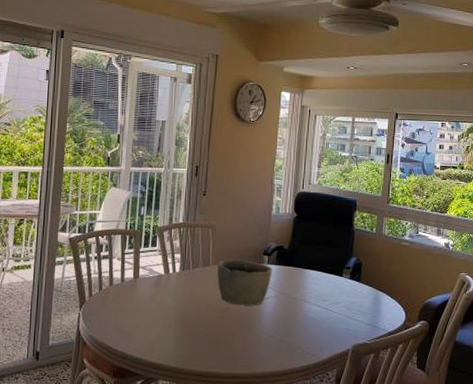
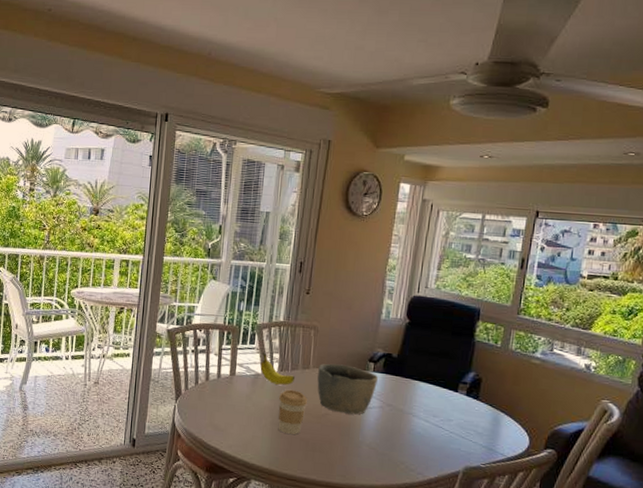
fruit: none [163,253,197,284] -> present [260,352,296,385]
coffee cup: none [182,287,209,331] -> present [278,389,307,435]

